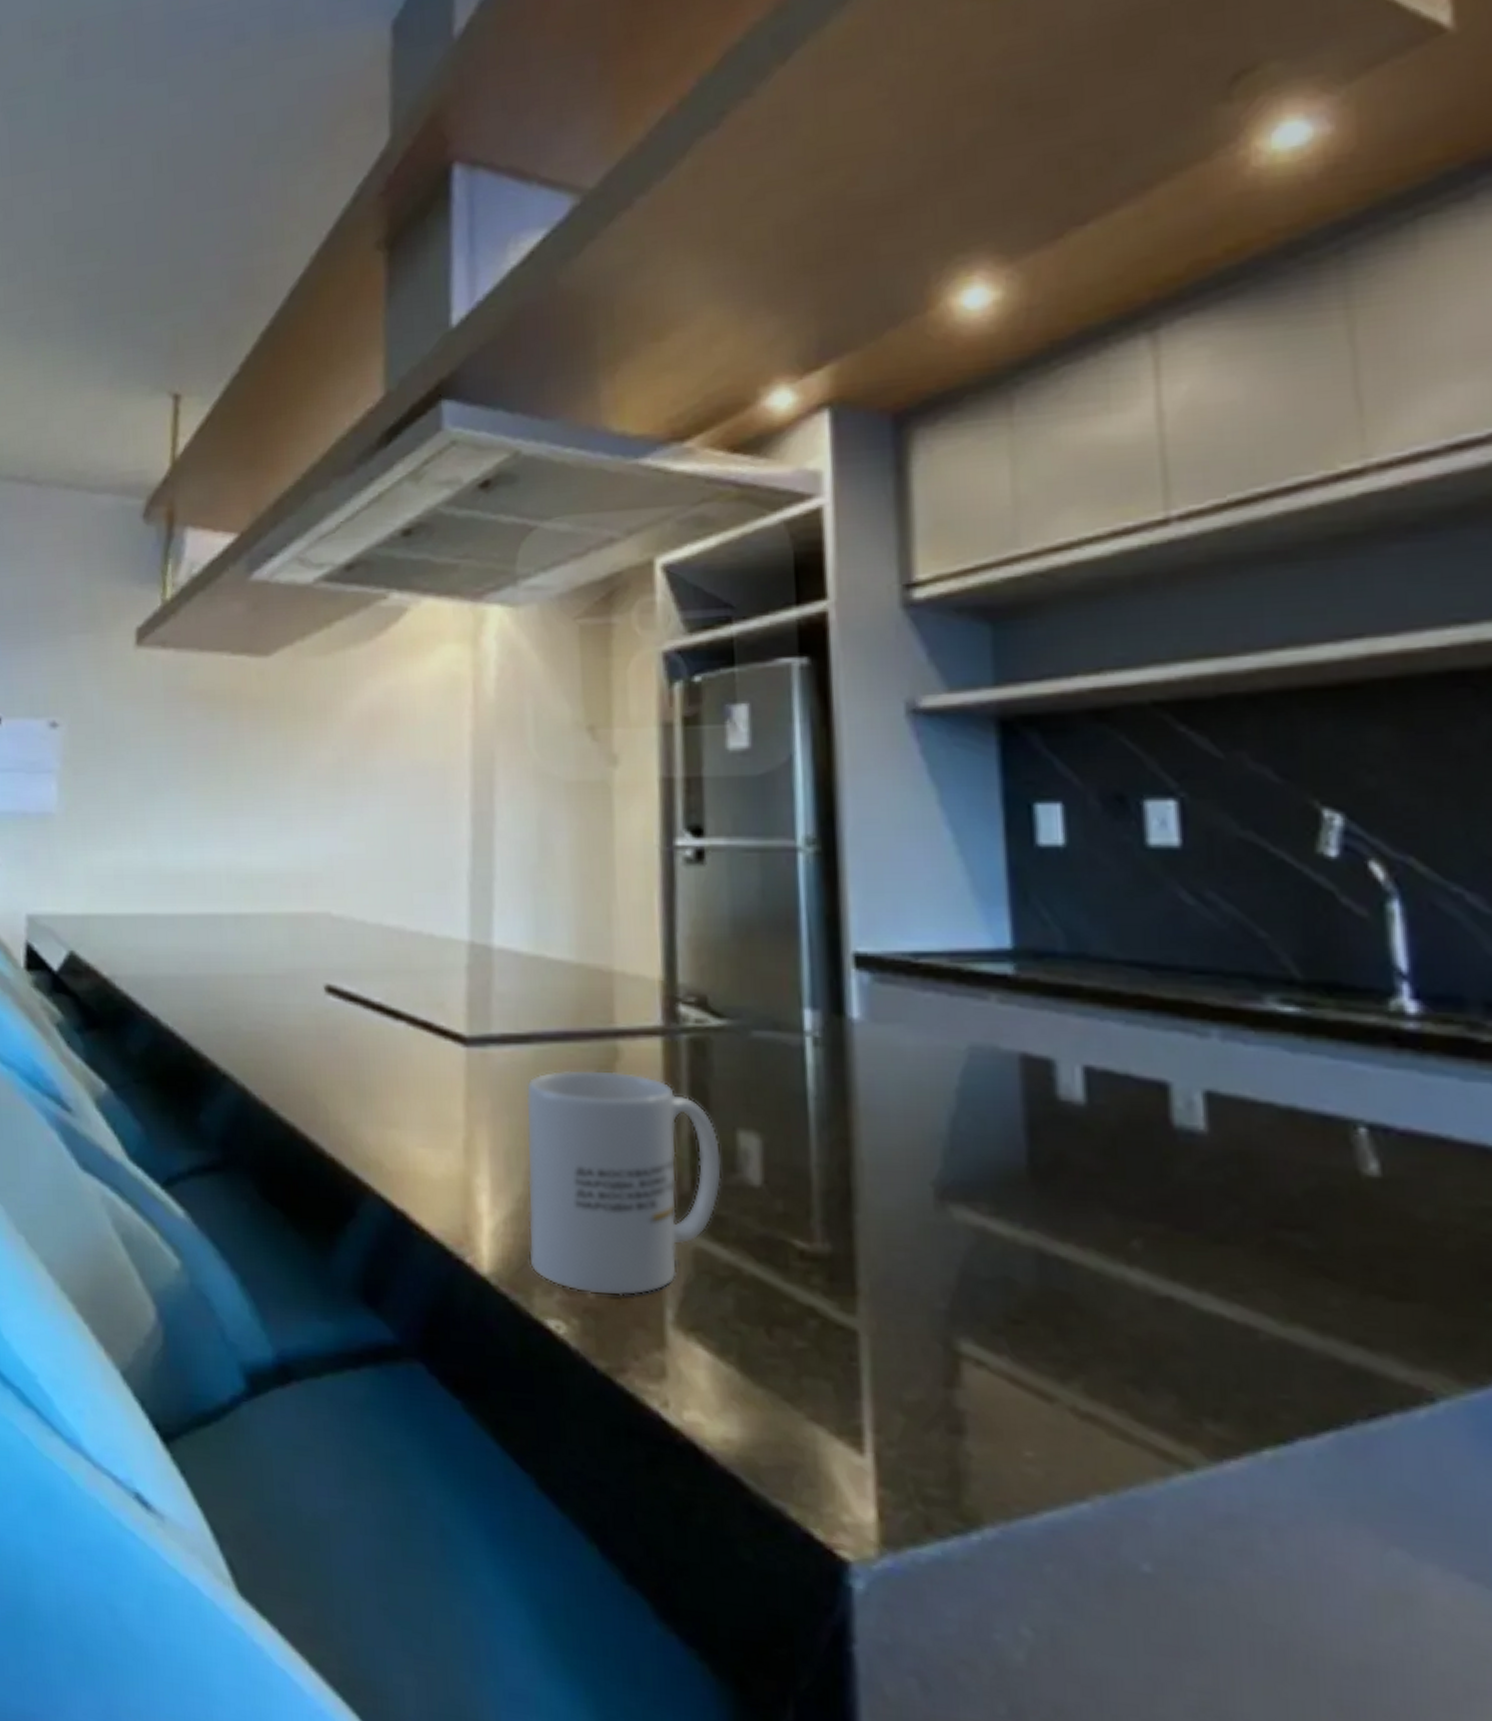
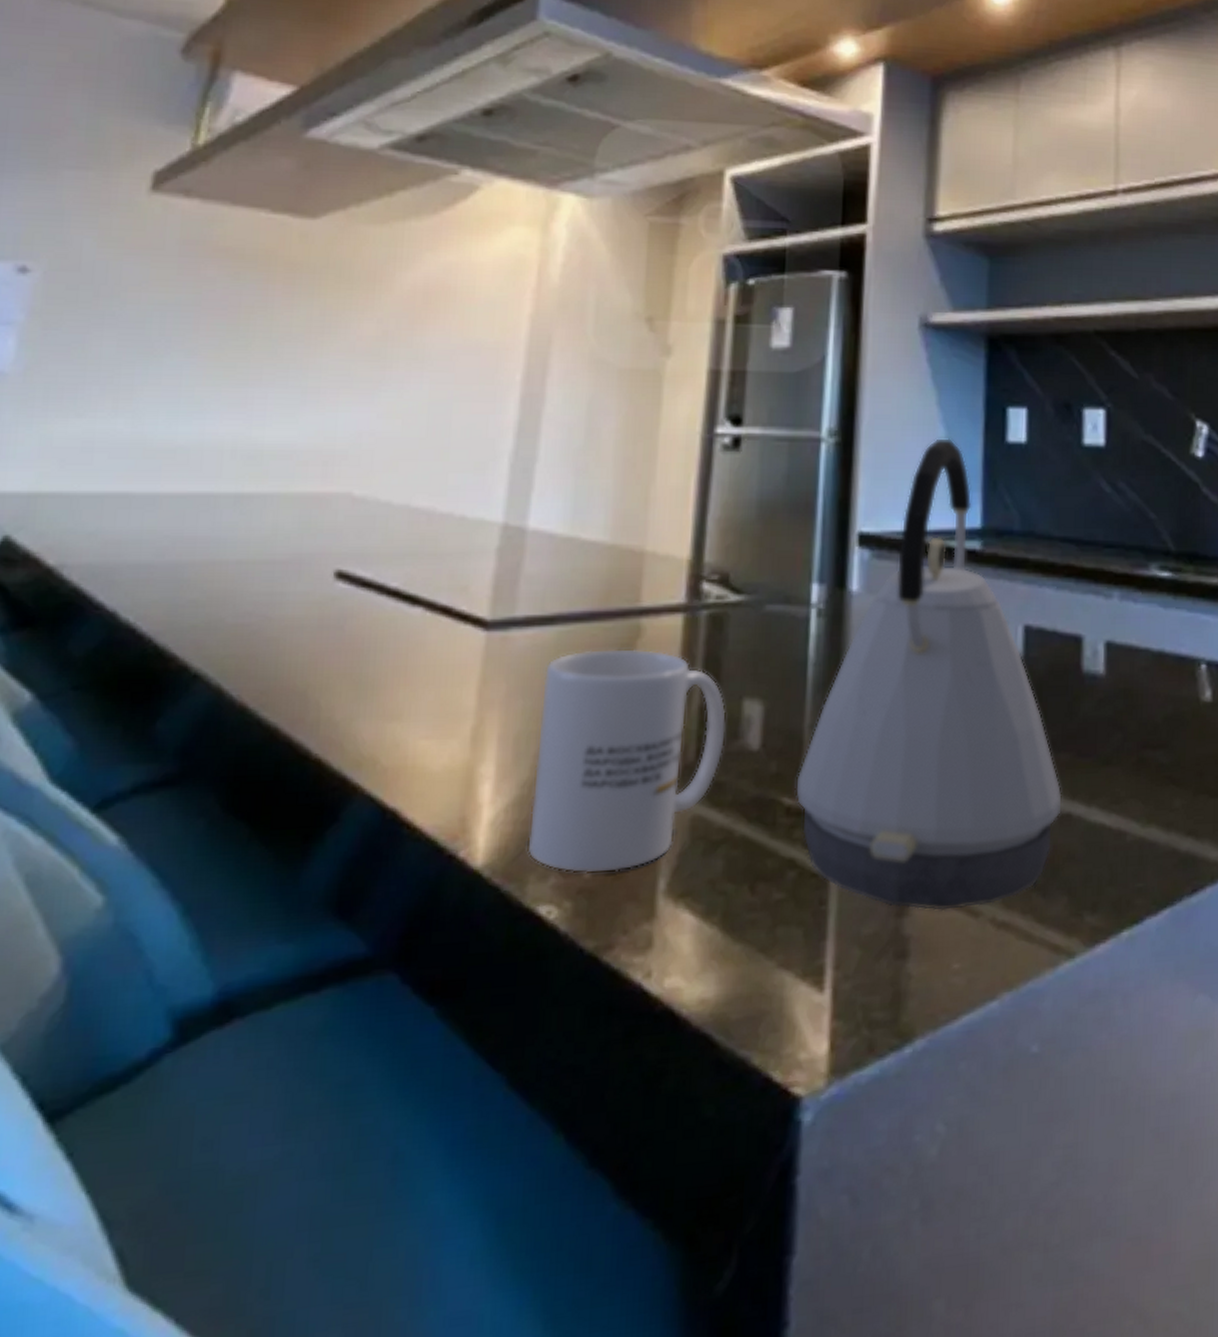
kettle: none [806,843,1160,1391] -> present [794,438,1063,912]

